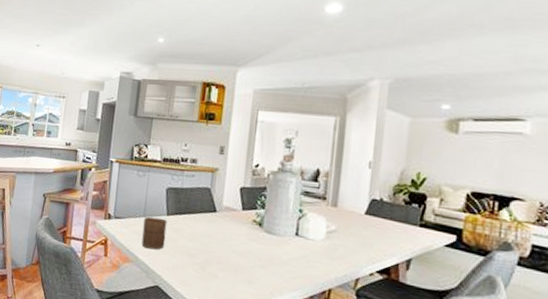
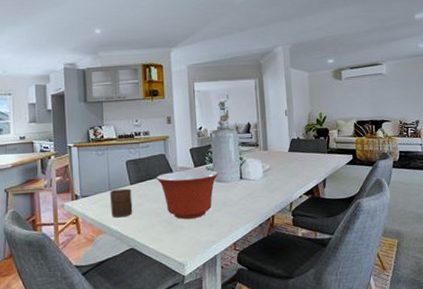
mixing bowl: none [196,210,270,270] -> present [156,169,219,220]

